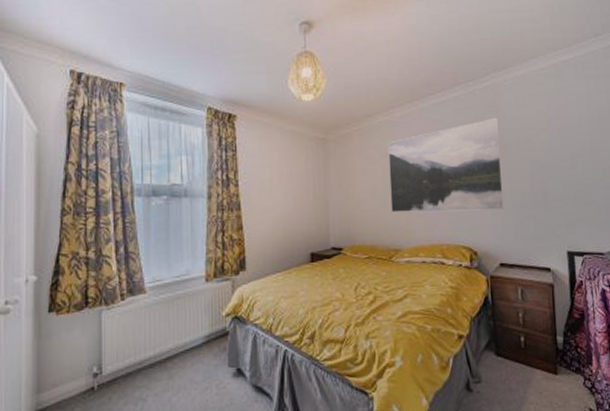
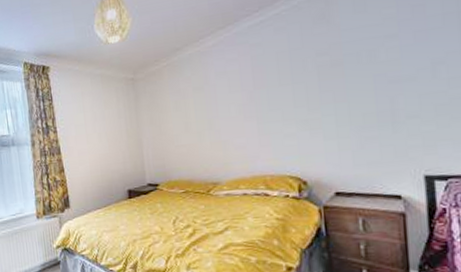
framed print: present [388,117,504,213] -> none [200,29,340,146]

